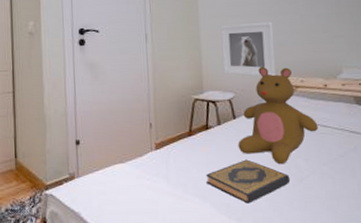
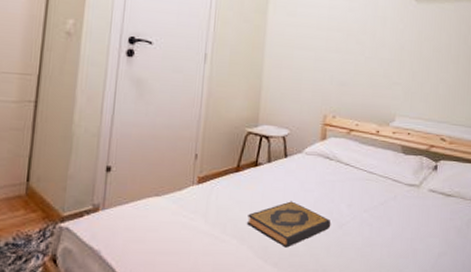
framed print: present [220,22,276,76] -> none [282,56,338,116]
teddy bear: present [238,66,319,165] -> none [285,105,365,209]

